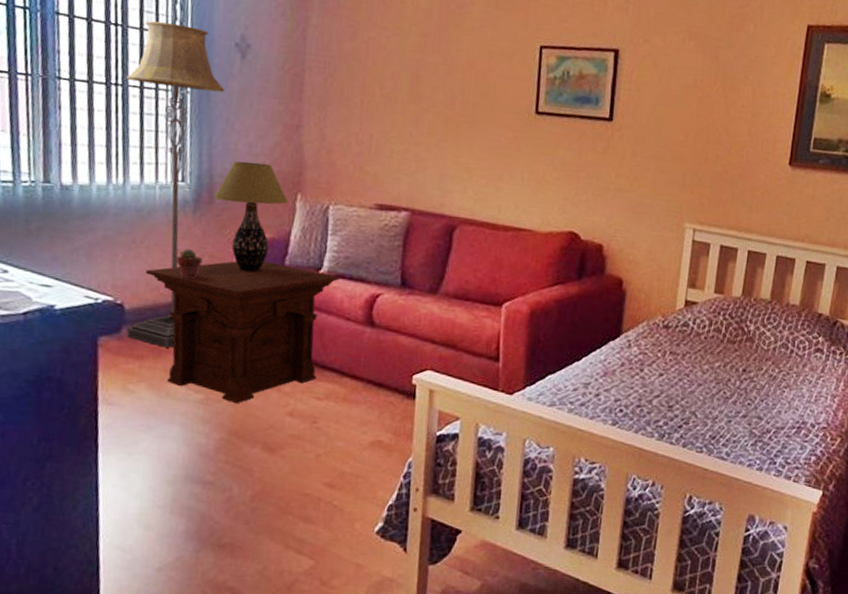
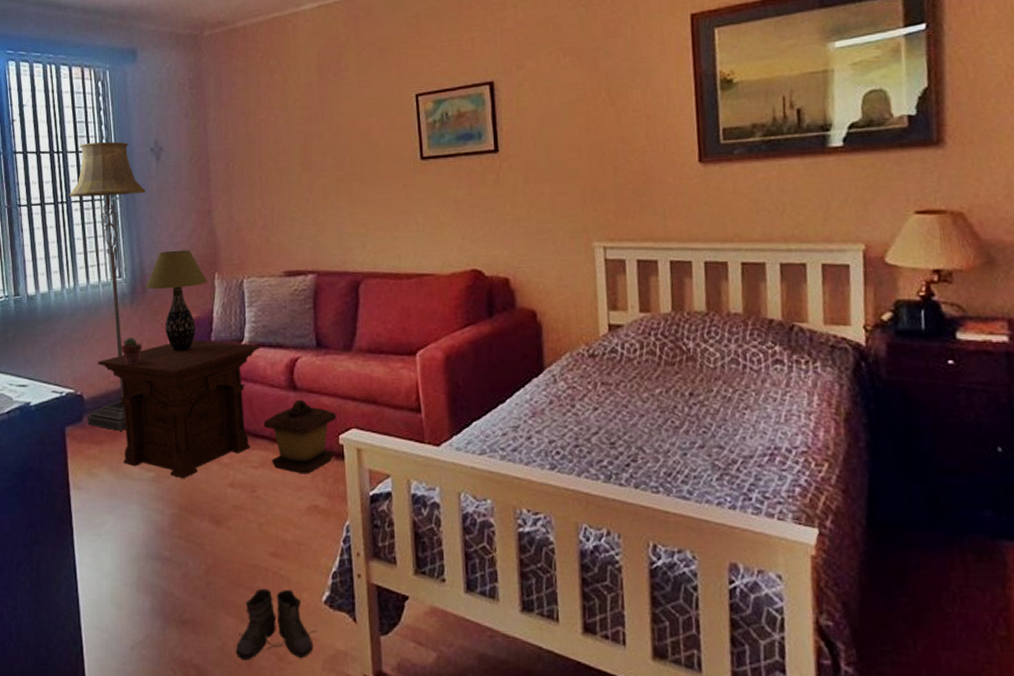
boots: none [276,516,364,585] -> present [235,588,316,661]
lantern: none [334,335,414,410] -> present [264,399,337,474]

